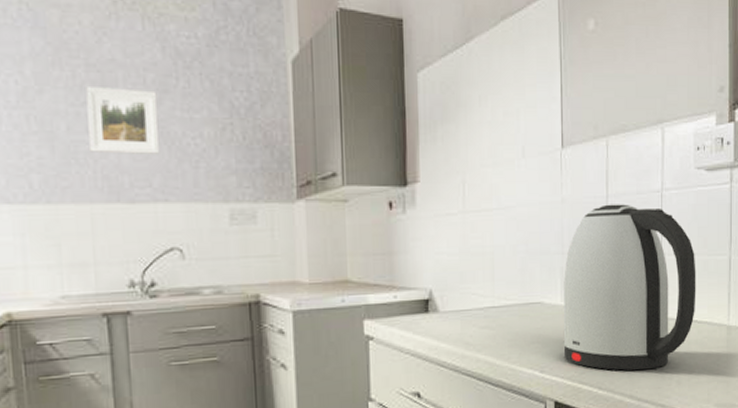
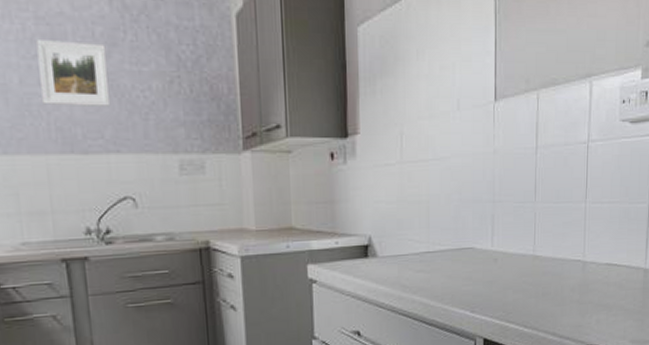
kettle: present [563,204,696,371] -> none [493,155,618,311]

